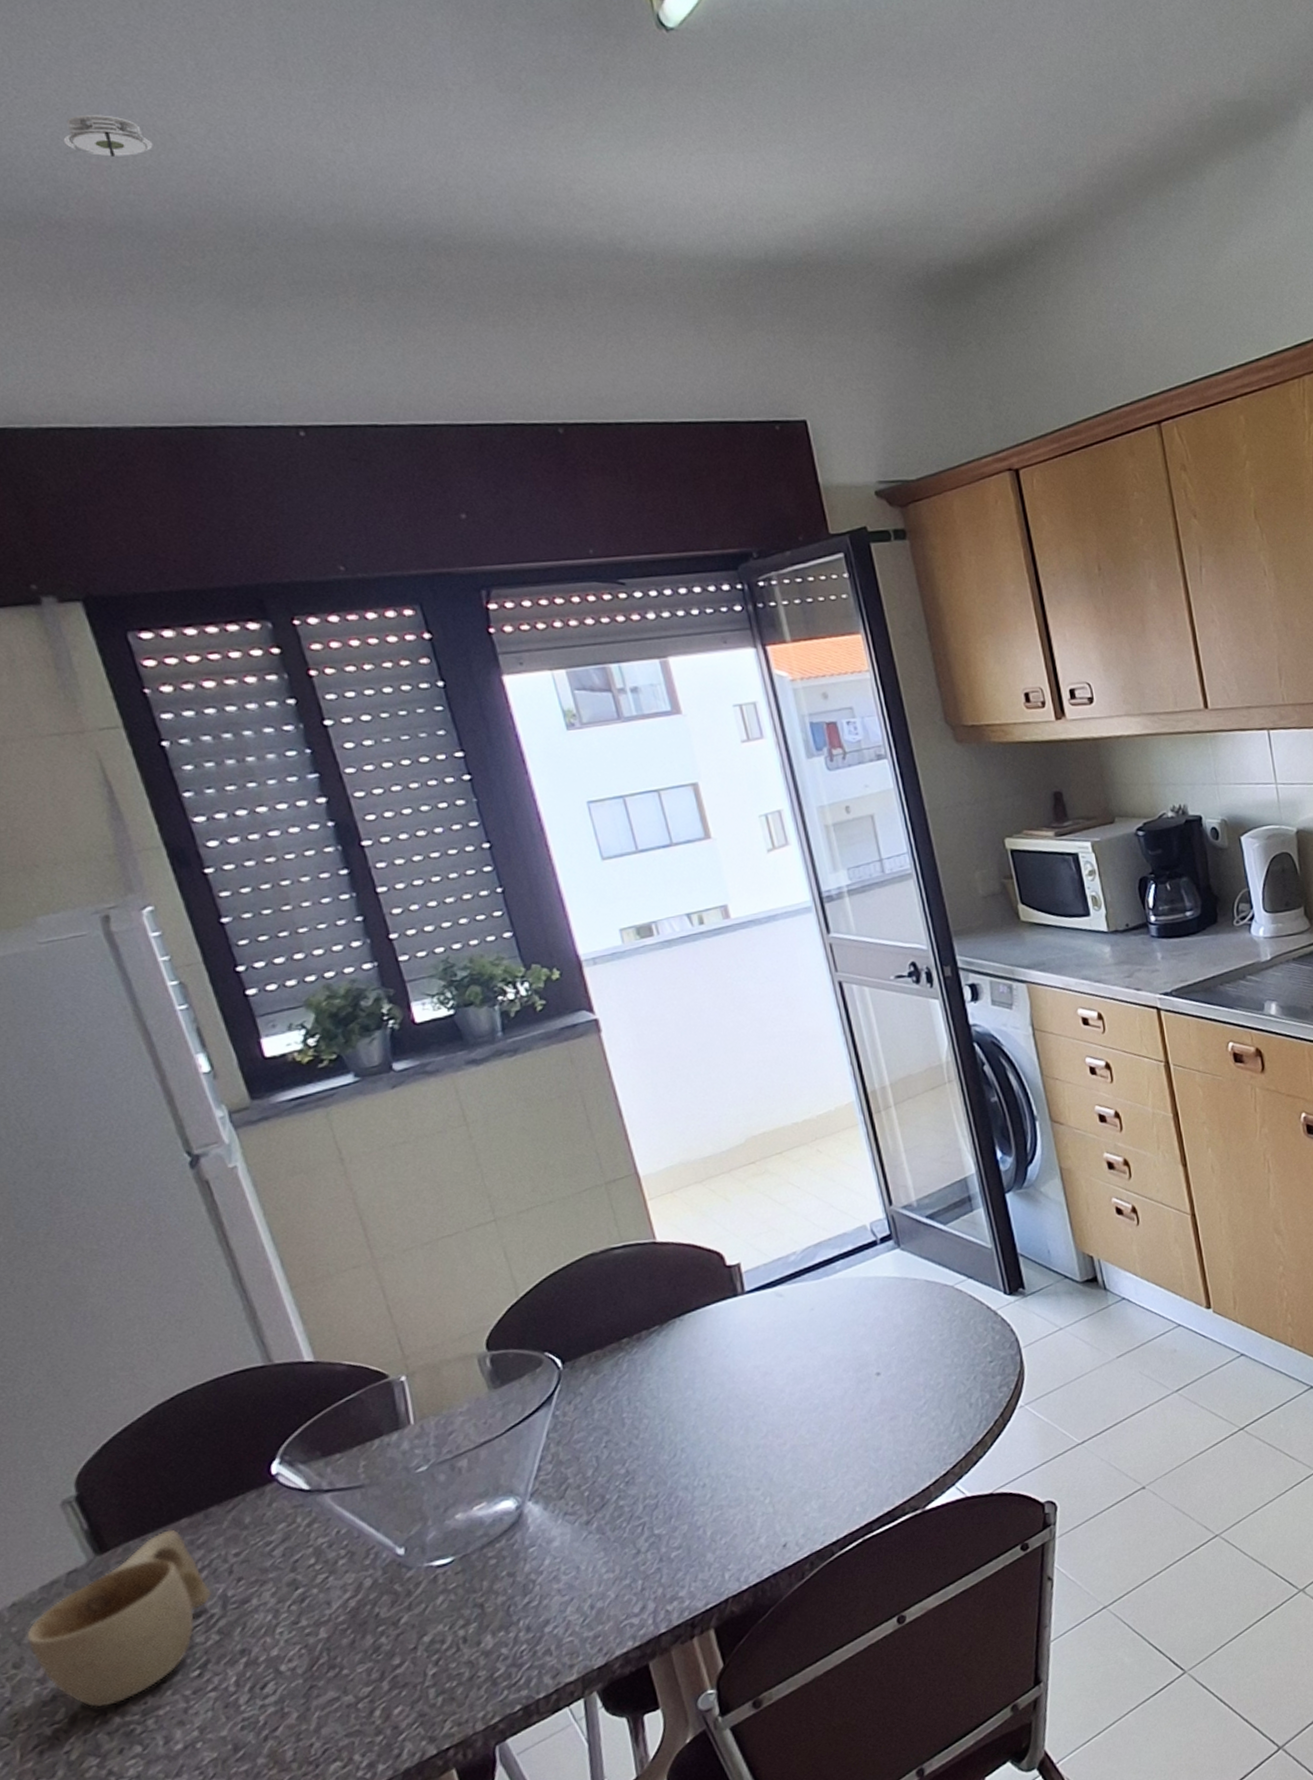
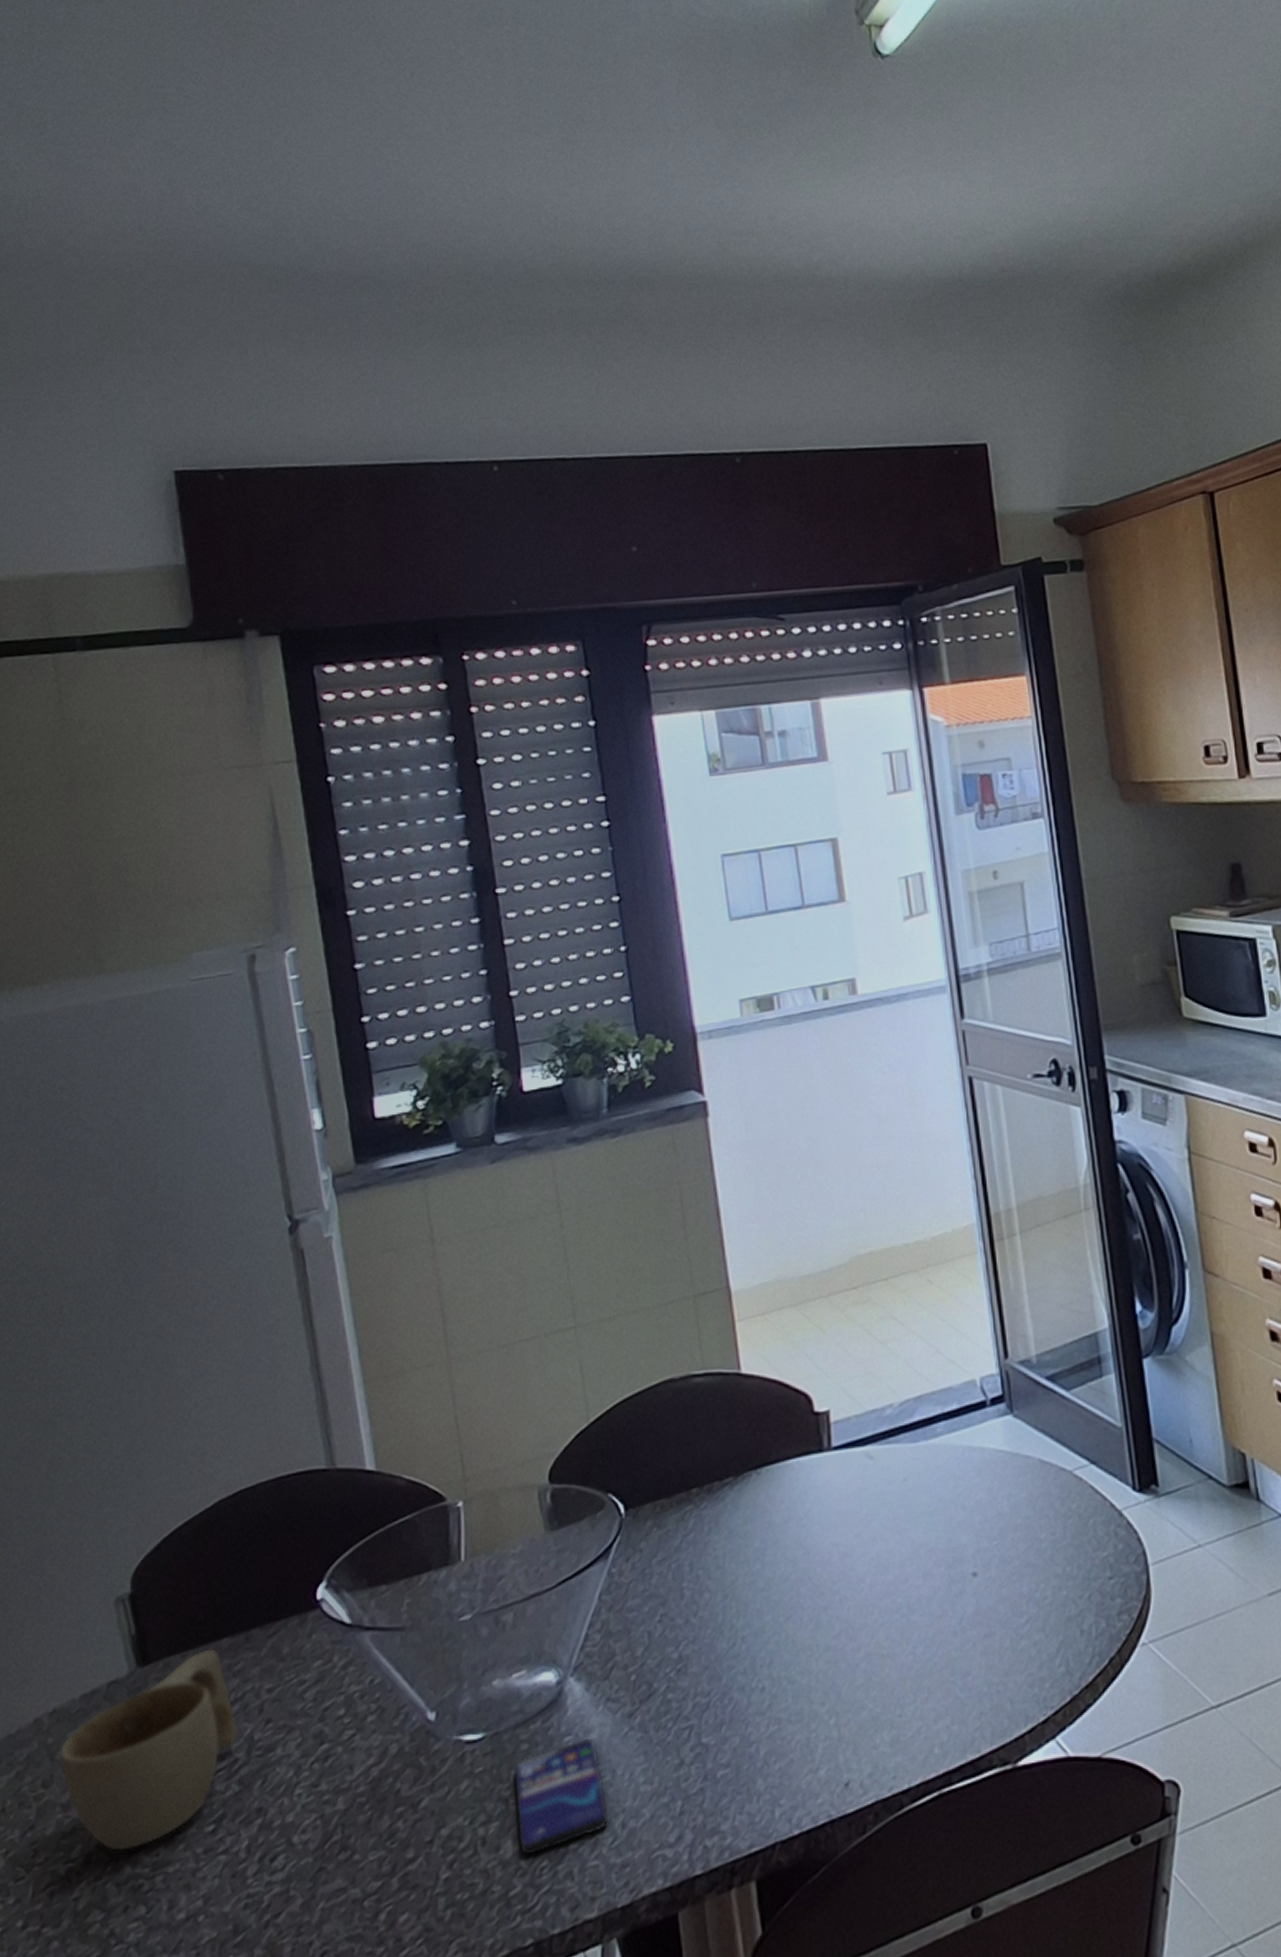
smoke detector: present [63,114,153,157] -> none [328,175,403,215]
smartphone: none [485,1545,579,1644] -> present [514,1738,610,1855]

